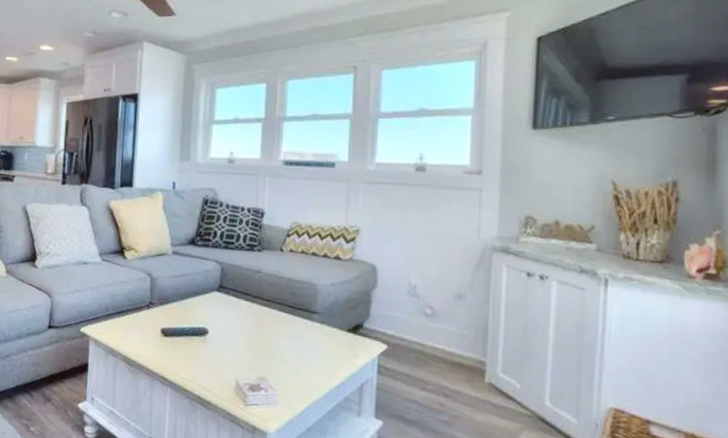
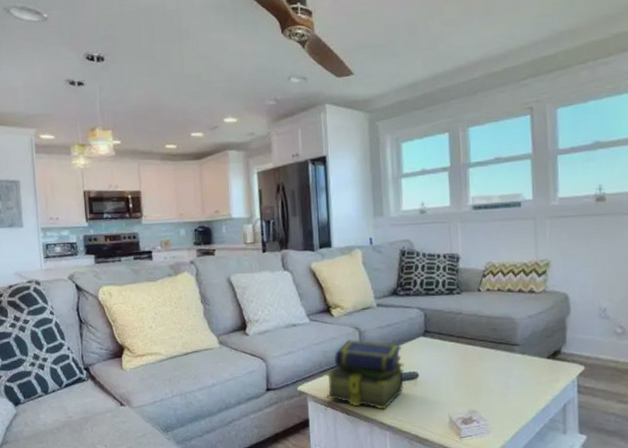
stack of books: none [109,285,195,364] -> present [326,340,405,410]

